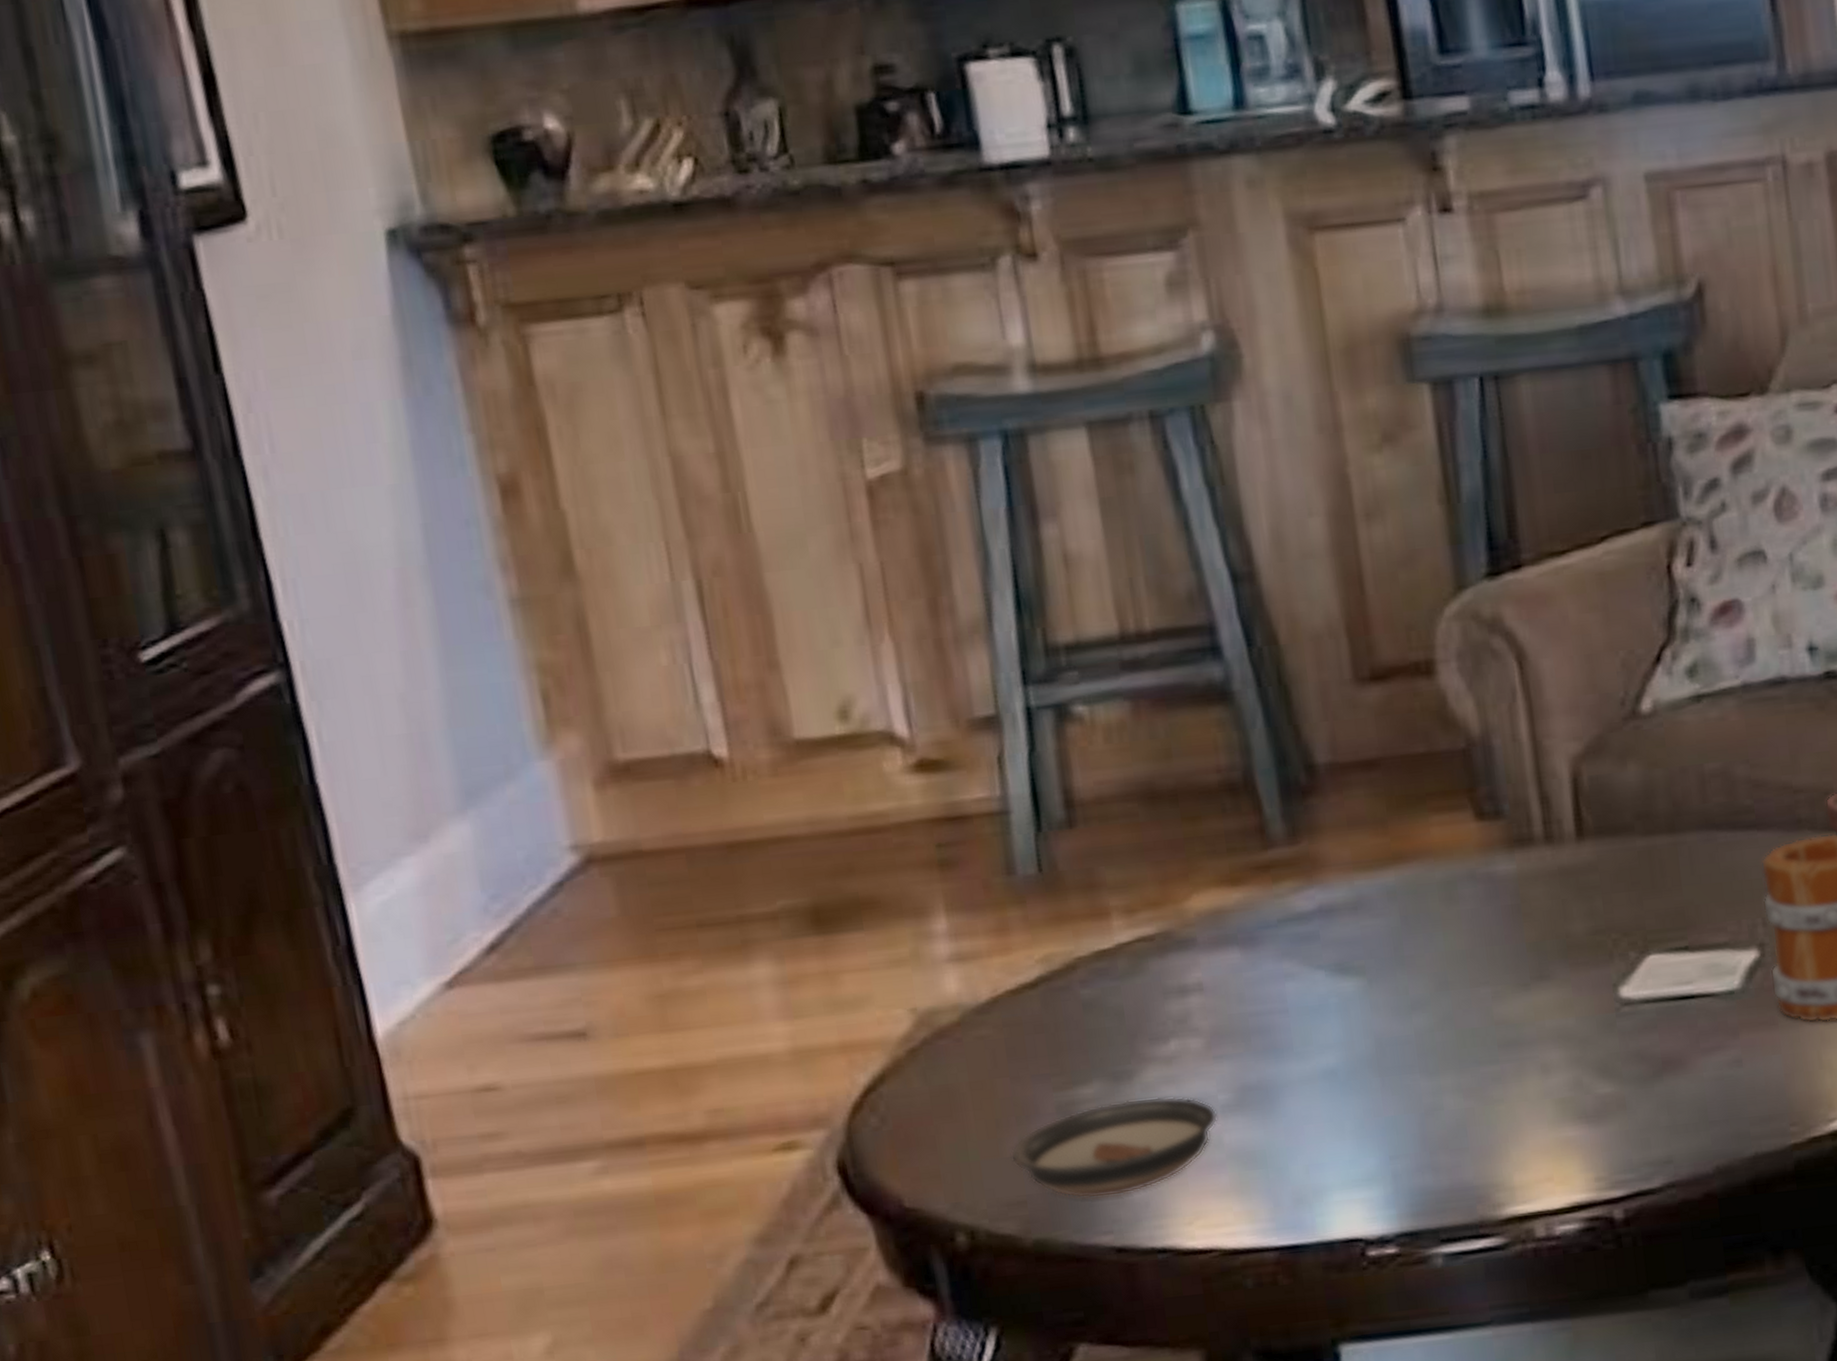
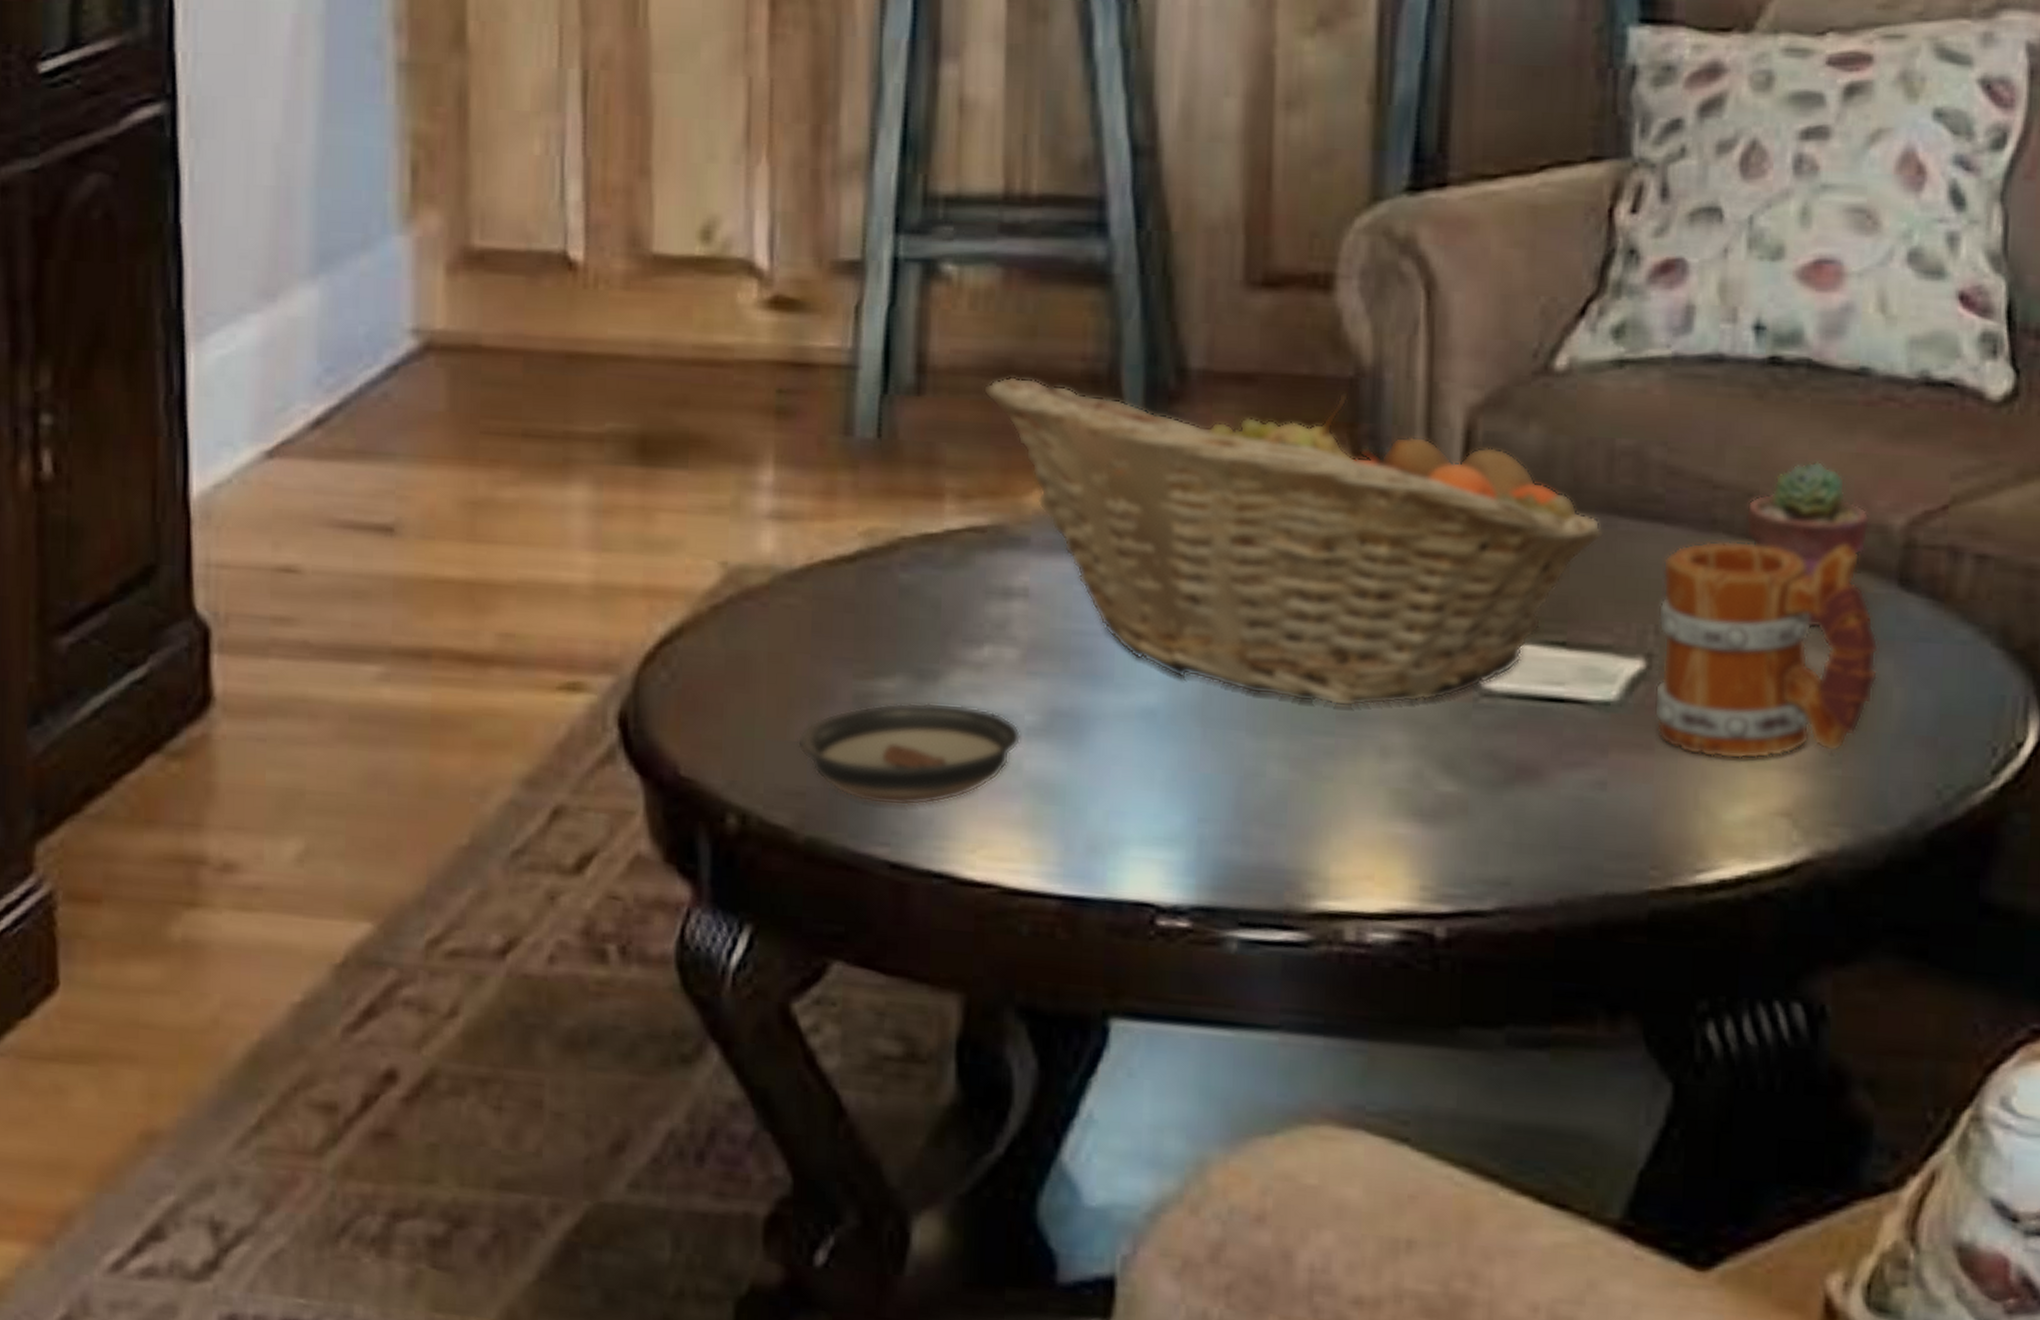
fruit basket: none [1131,762,1707,1040] -> present [984,375,1604,707]

